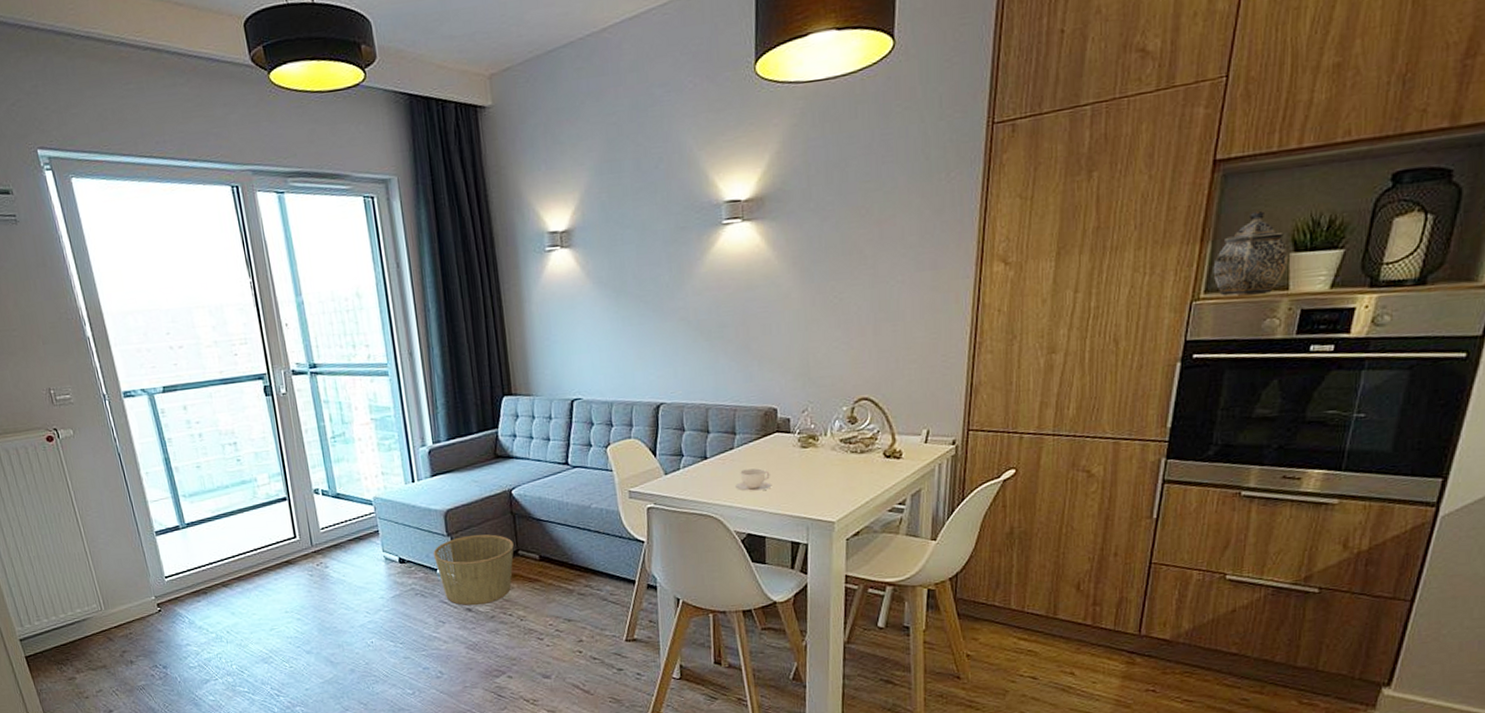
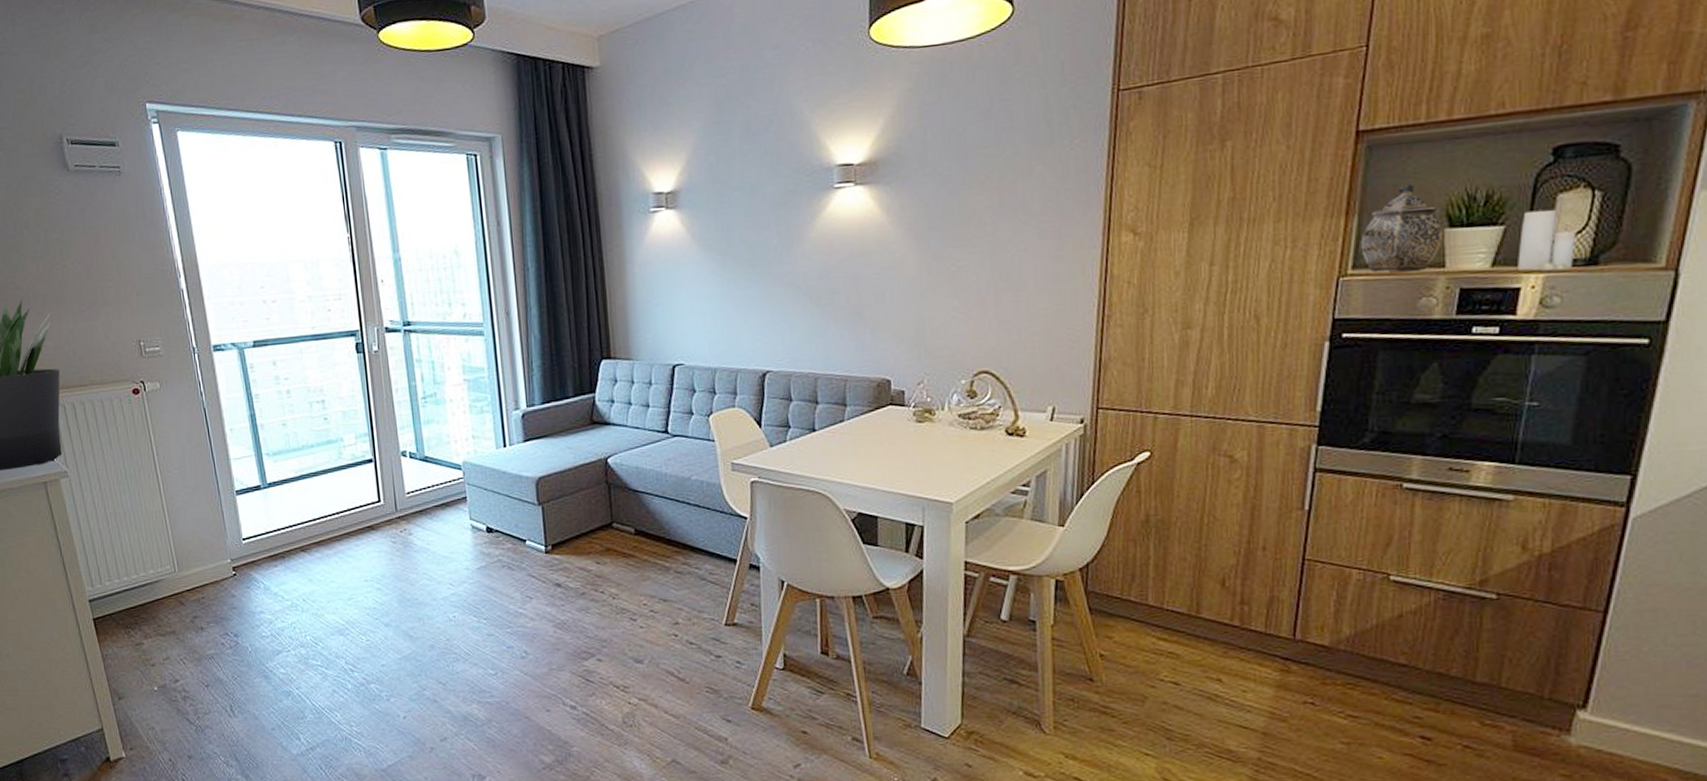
basket: present [434,534,514,606] -> none [523,505,608,581]
teacup: present [735,468,772,492] -> none [845,443,885,468]
candle: none [1354,232,1409,292] -> present [1518,208,1577,271]

